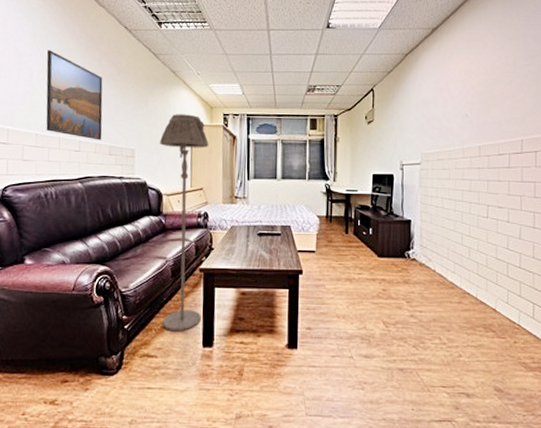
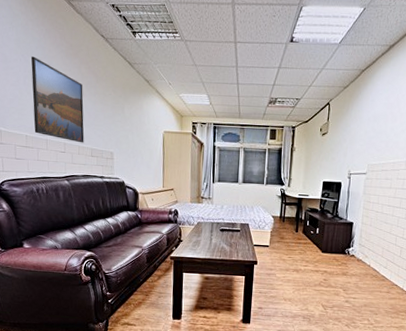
floor lamp: present [160,114,209,332] -> none [136,121,179,307]

